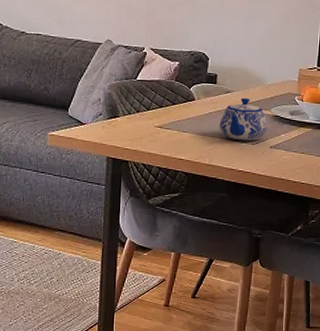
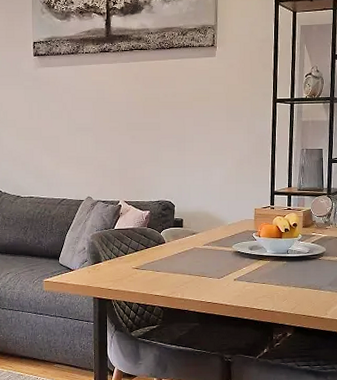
teapot: present [219,97,267,141] -> none [187,237,230,276]

